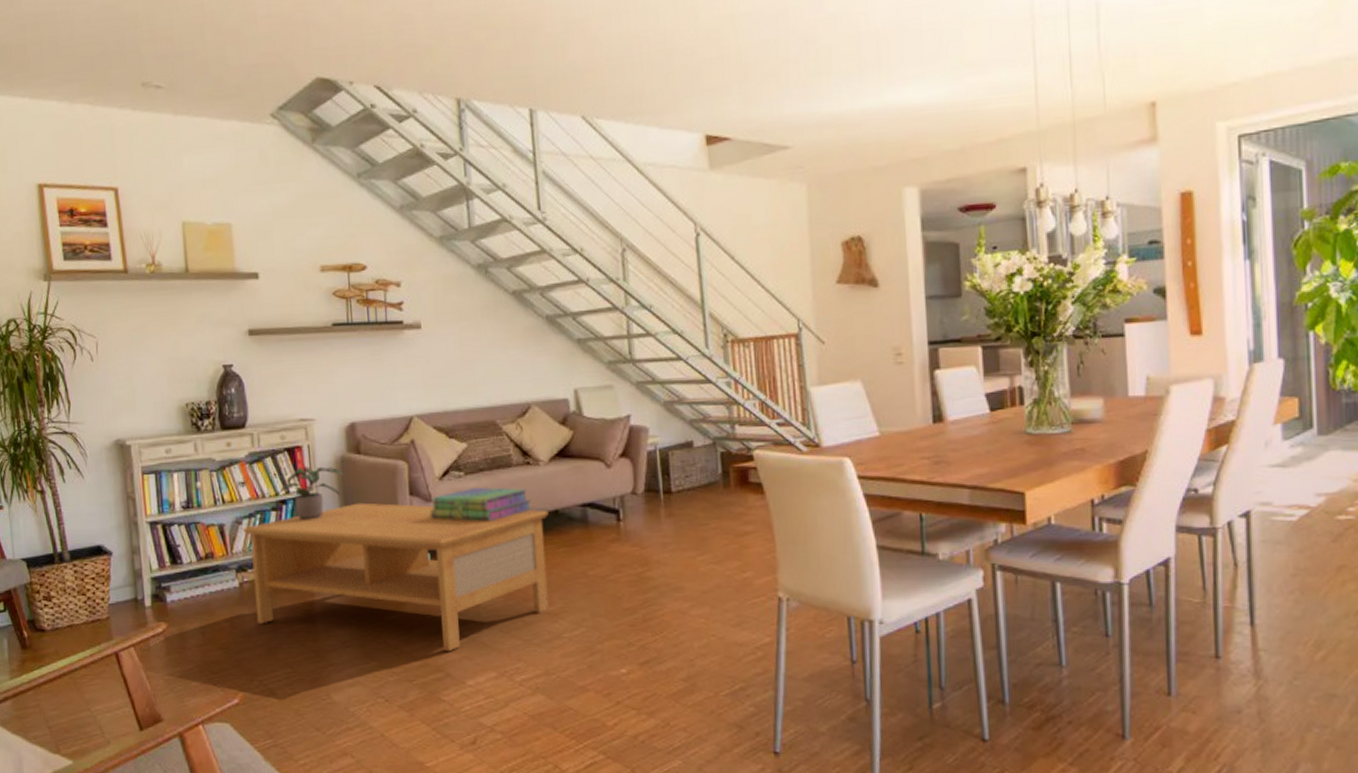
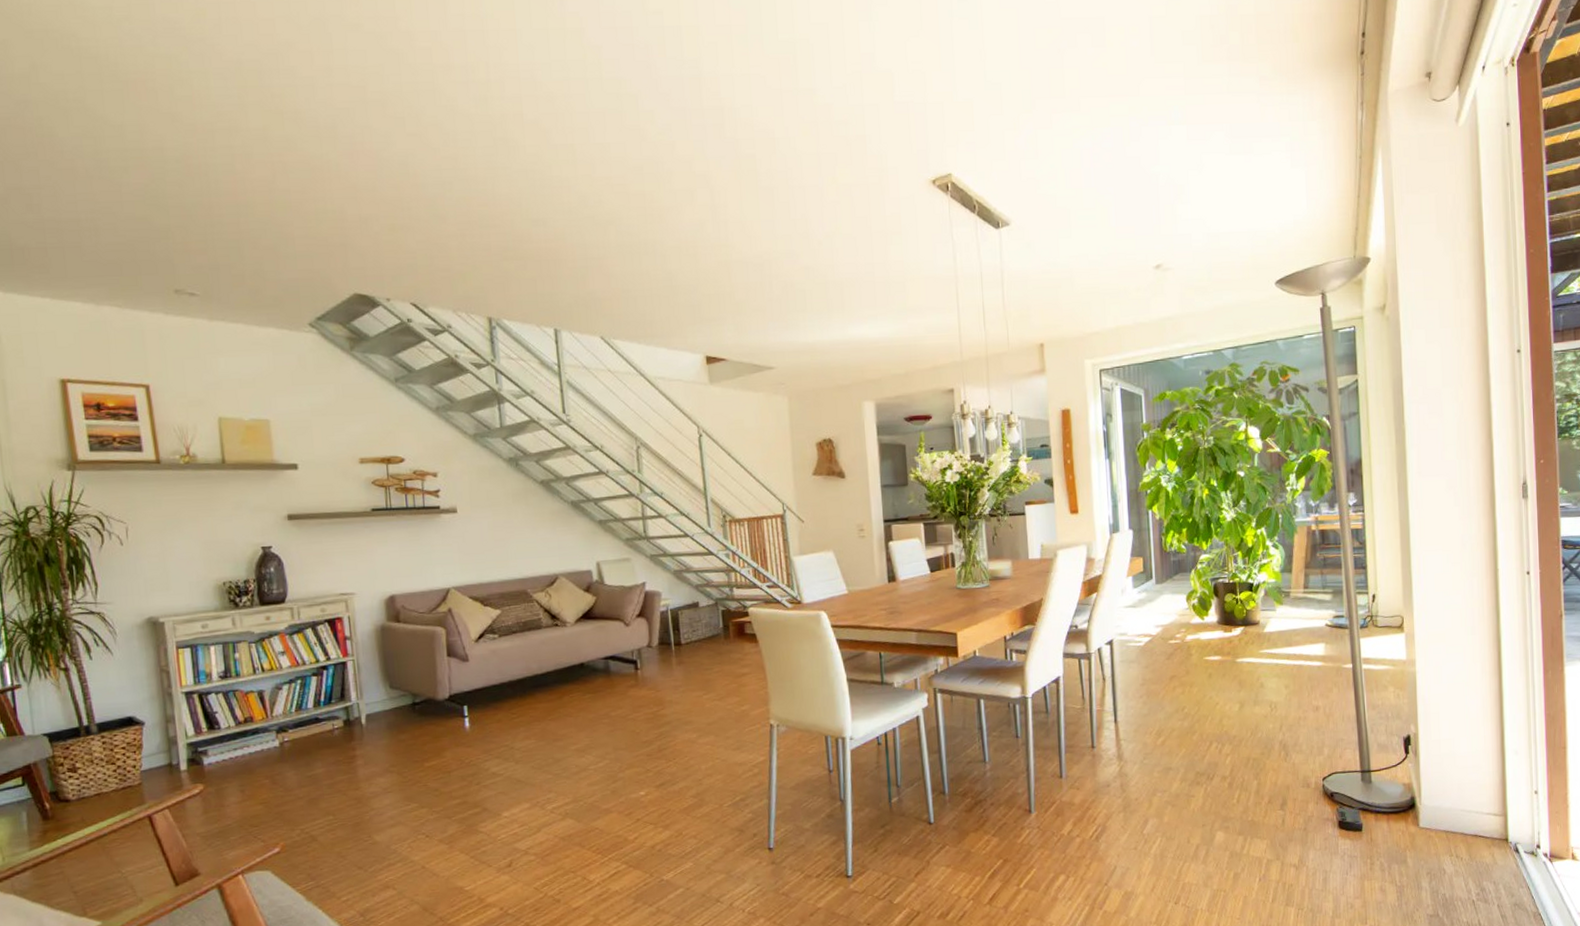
coffee table: present [242,502,549,652] -> none [282,663,576,790]
potted plant: present [278,466,344,521] -> none [318,634,384,683]
stack of books: present [430,487,531,521] -> none [467,646,559,676]

